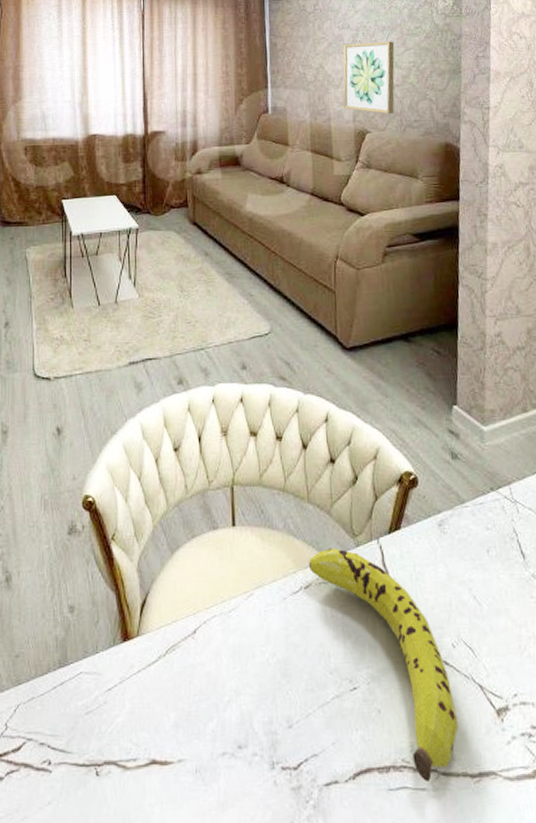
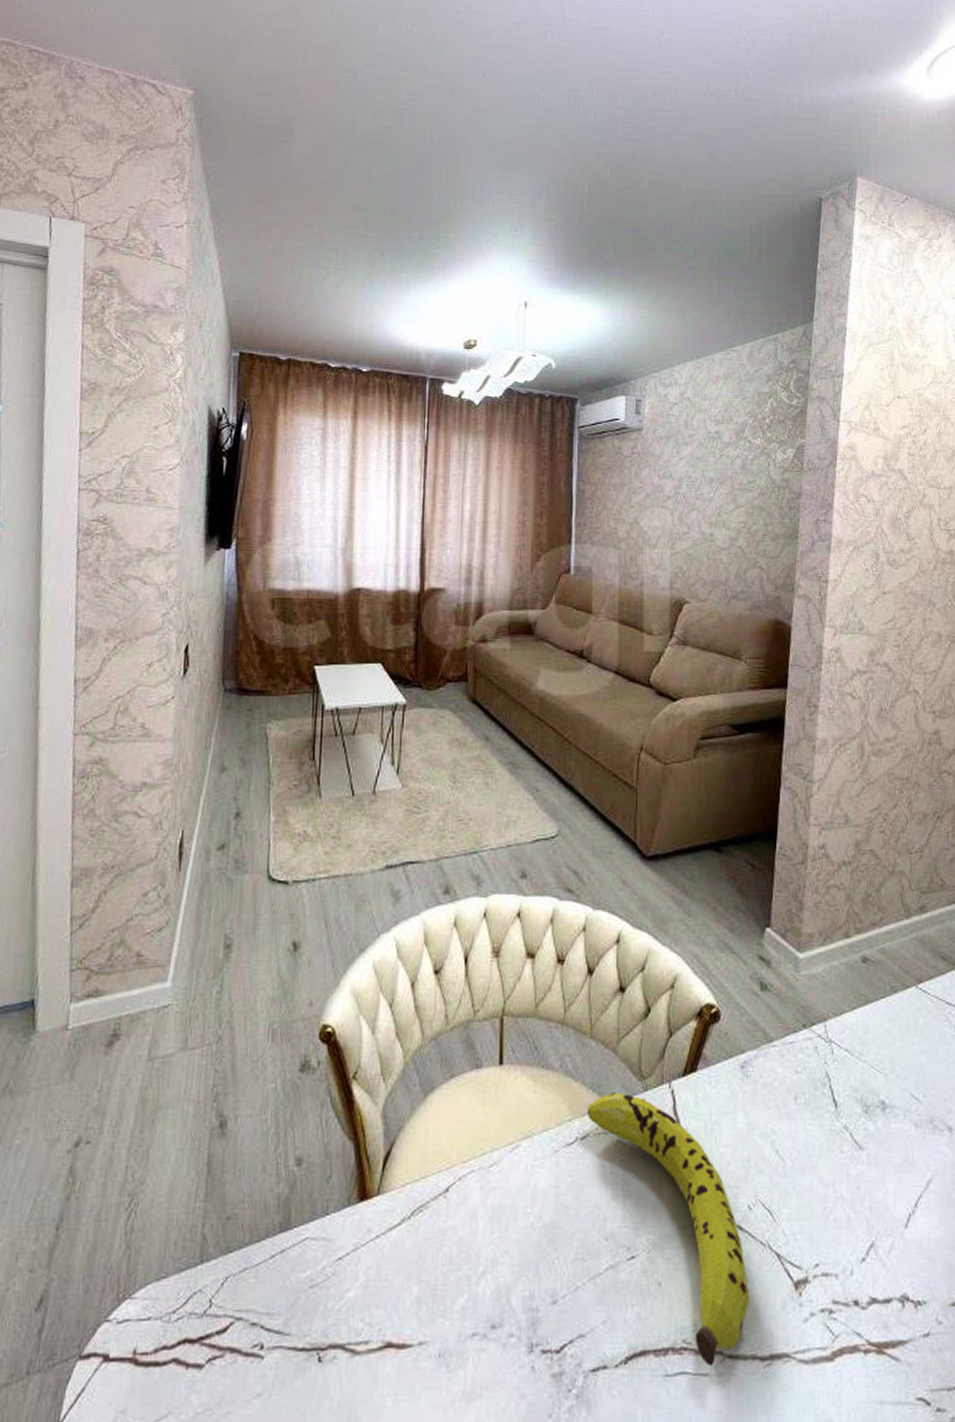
wall art: present [343,41,395,115] -> none [660,495,723,583]

